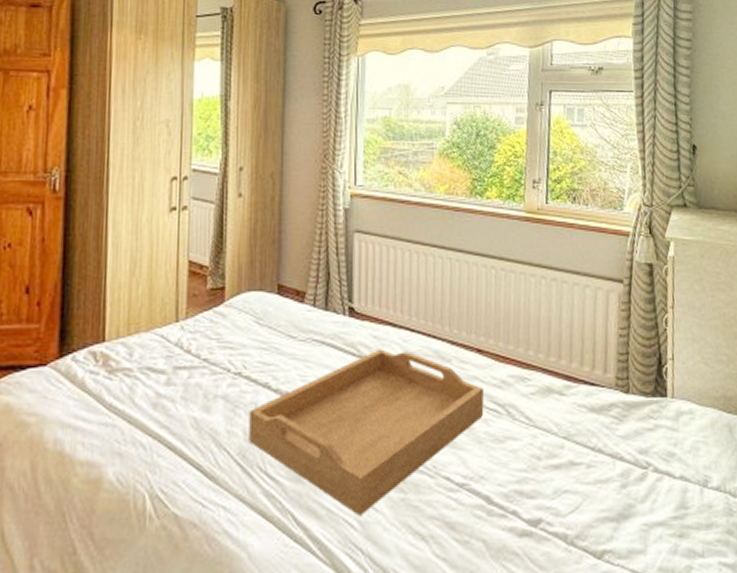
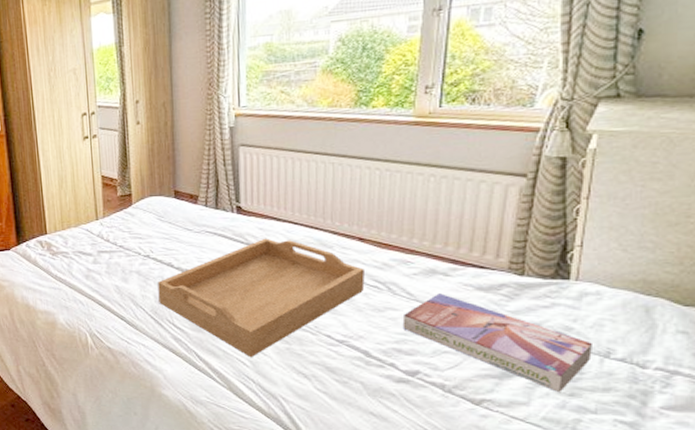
textbook: none [523,417,693,533] -> present [402,293,594,392]

